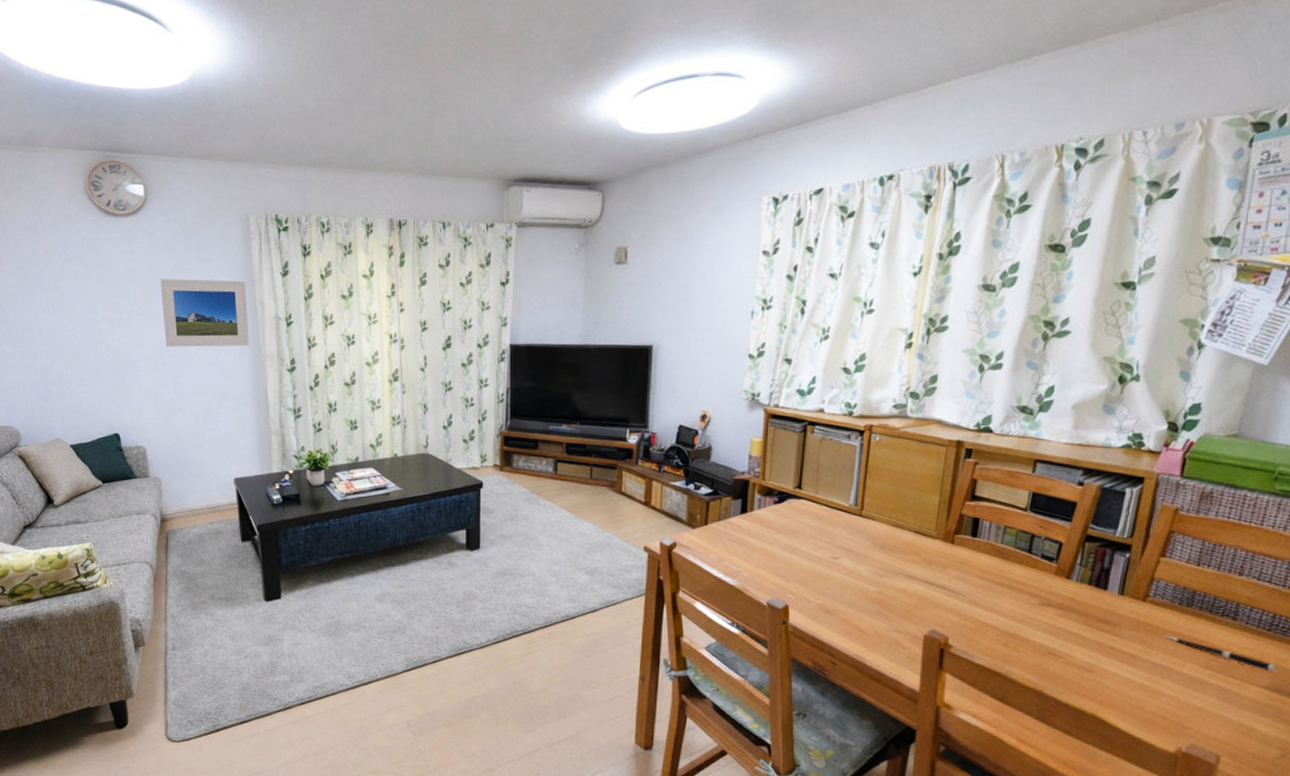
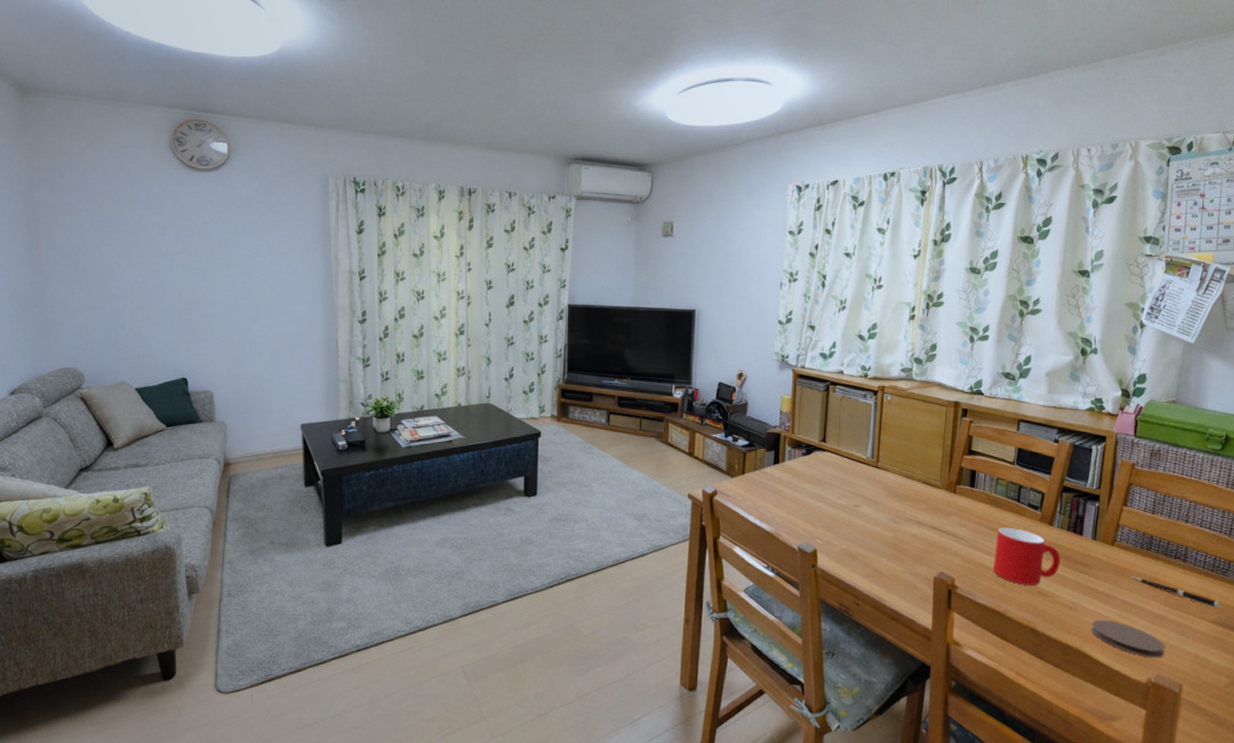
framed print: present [160,278,250,348] -> none [238,231,323,297]
cup: none [994,582,1078,645] -> present [993,528,1060,585]
coaster: none [1111,683,1202,726] -> present [1092,619,1165,658]

